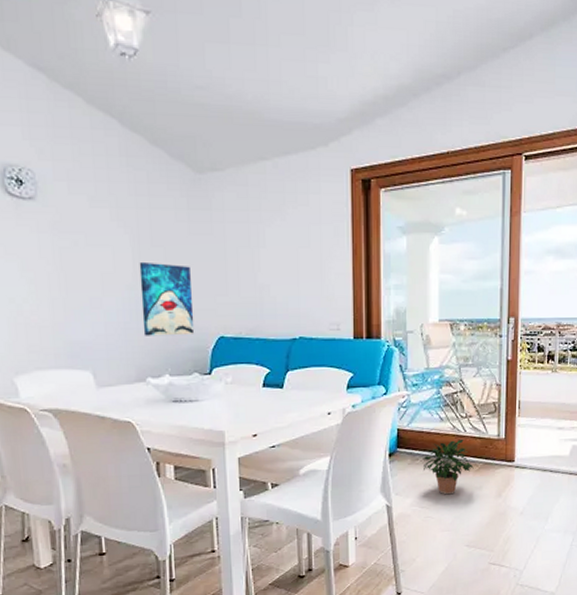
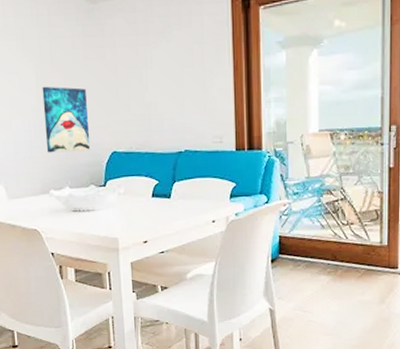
potted plant: present [422,440,474,495] -> none [304,246,356,300]

